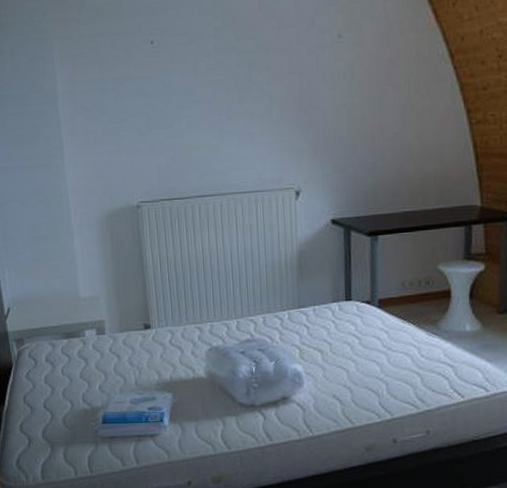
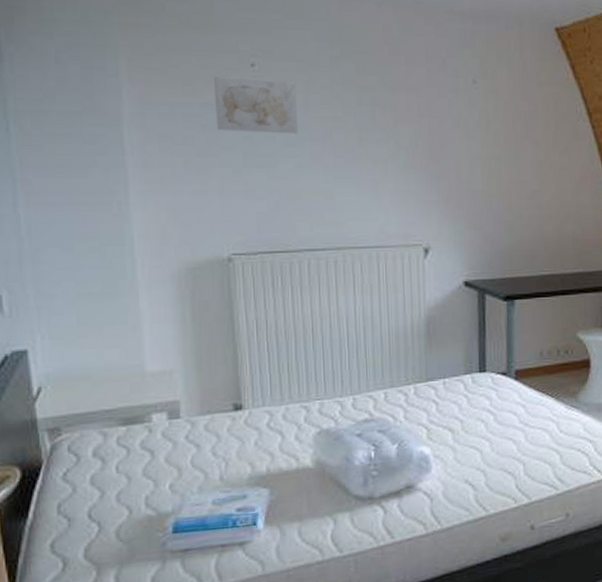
wall art: none [122,53,190,101] -> present [213,75,299,134]

